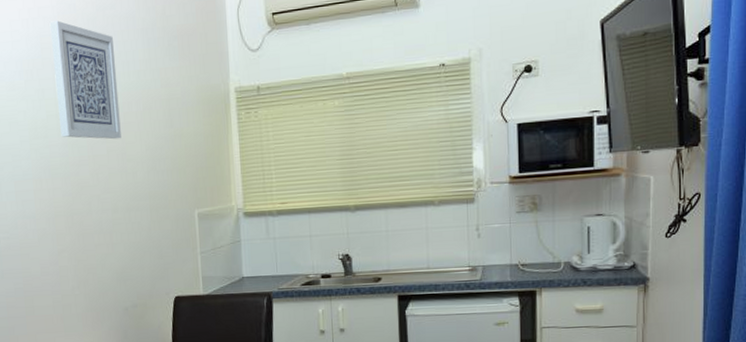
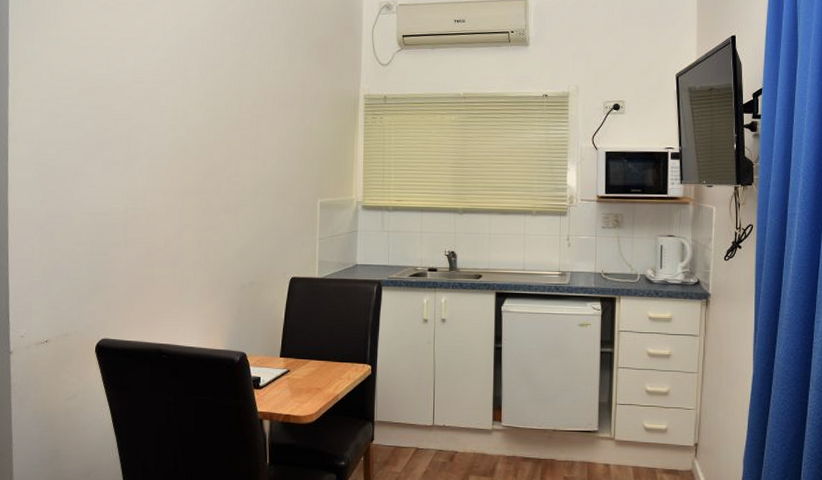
wall art: present [49,20,121,140] -> none [199,18,258,129]

